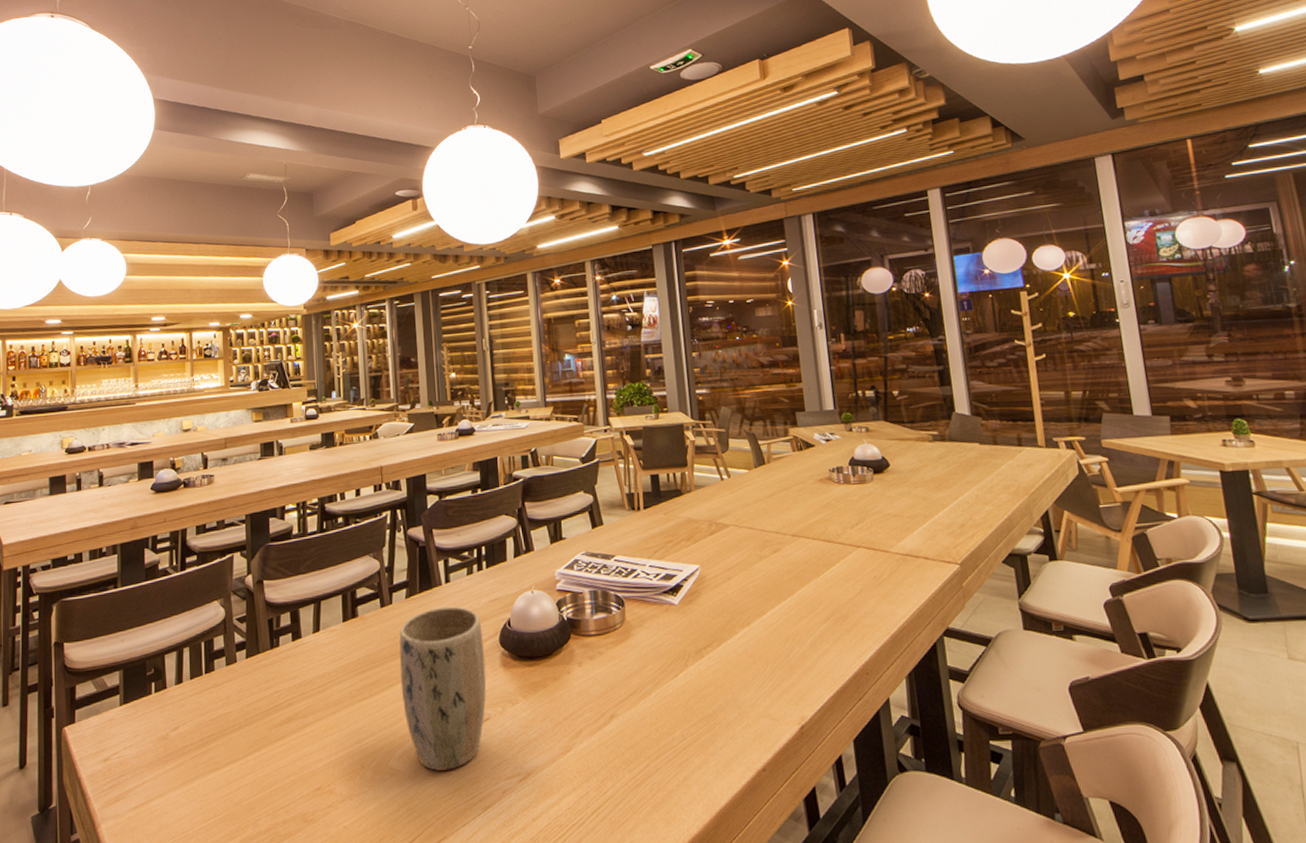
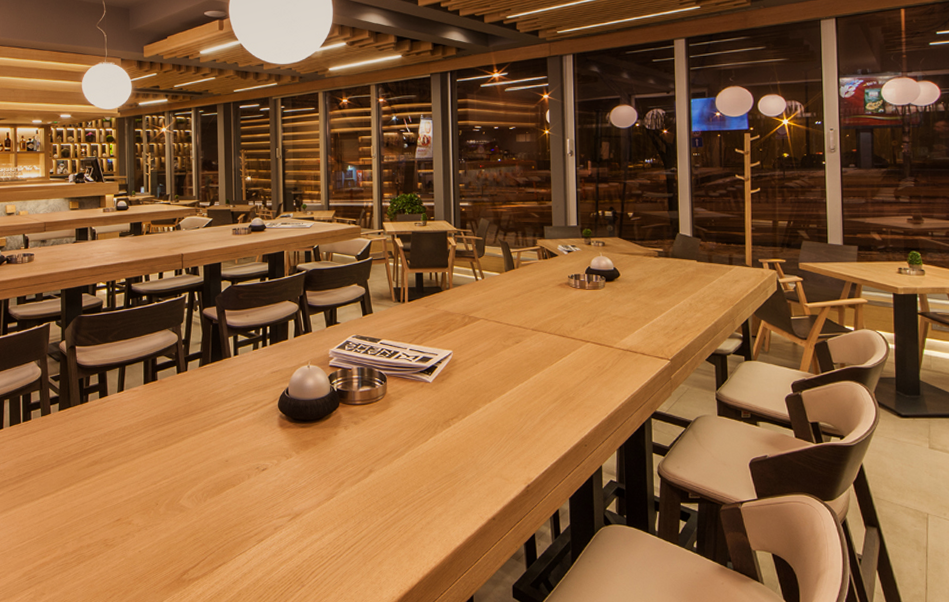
plant pot: present [399,606,487,771] -> none [192,375,266,509]

